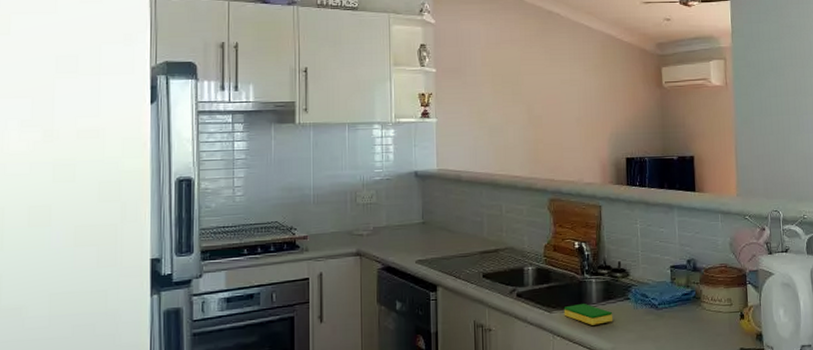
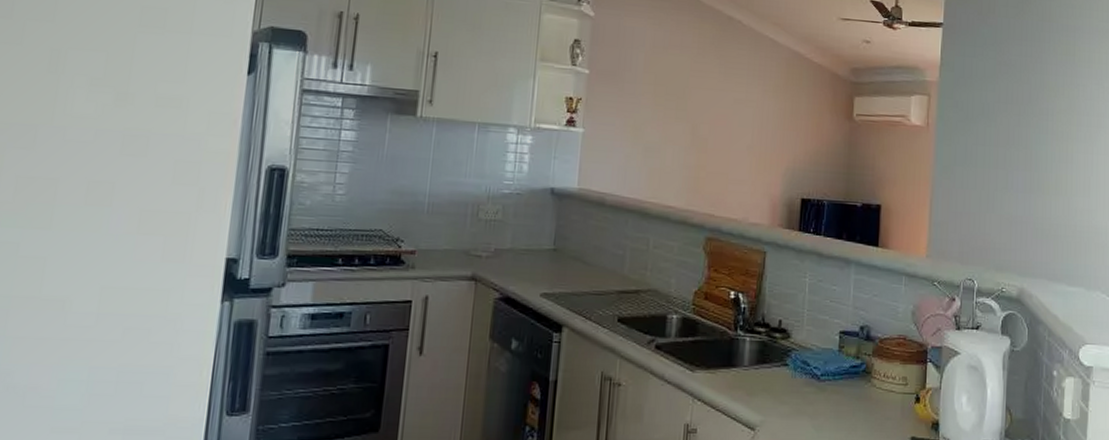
dish sponge: present [563,304,613,325] -> none [708,365,767,392]

